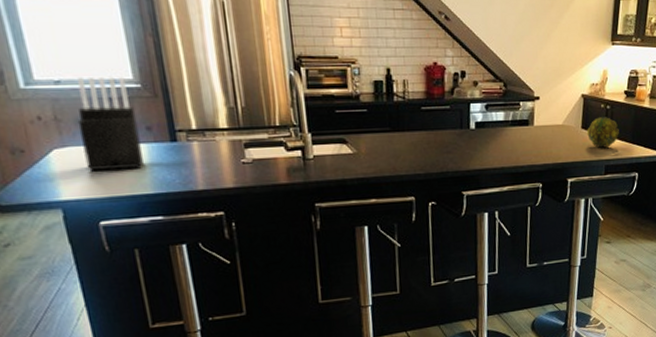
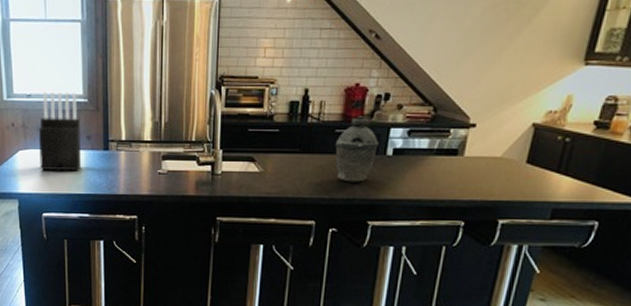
kettle: none [423,93,462,157] -> present [335,116,379,182]
decorative ball: present [587,117,619,148] -> none [533,151,579,188]

